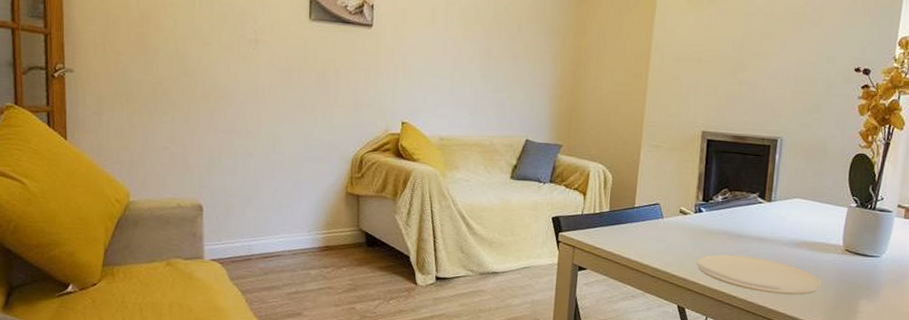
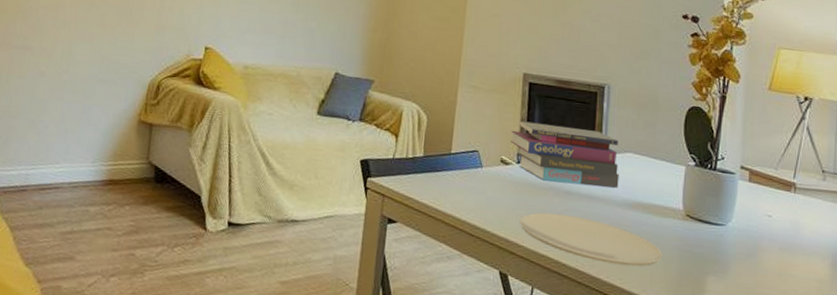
books: none [689,175,788,230] -> present [511,121,619,188]

